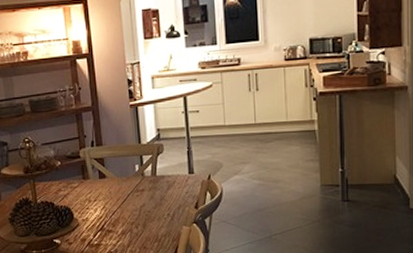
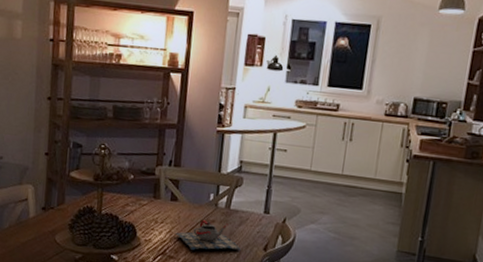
teapot: none [109,190,173,221] -> present [174,220,240,250]

